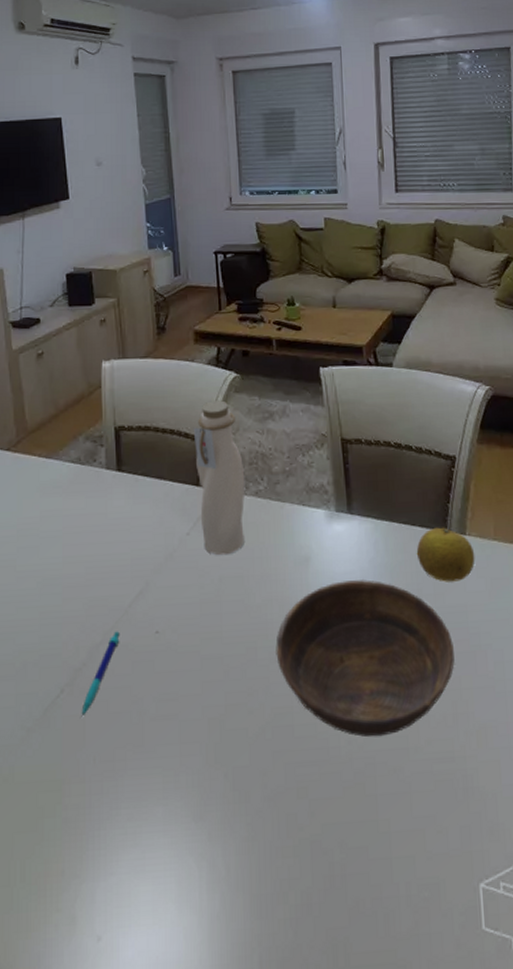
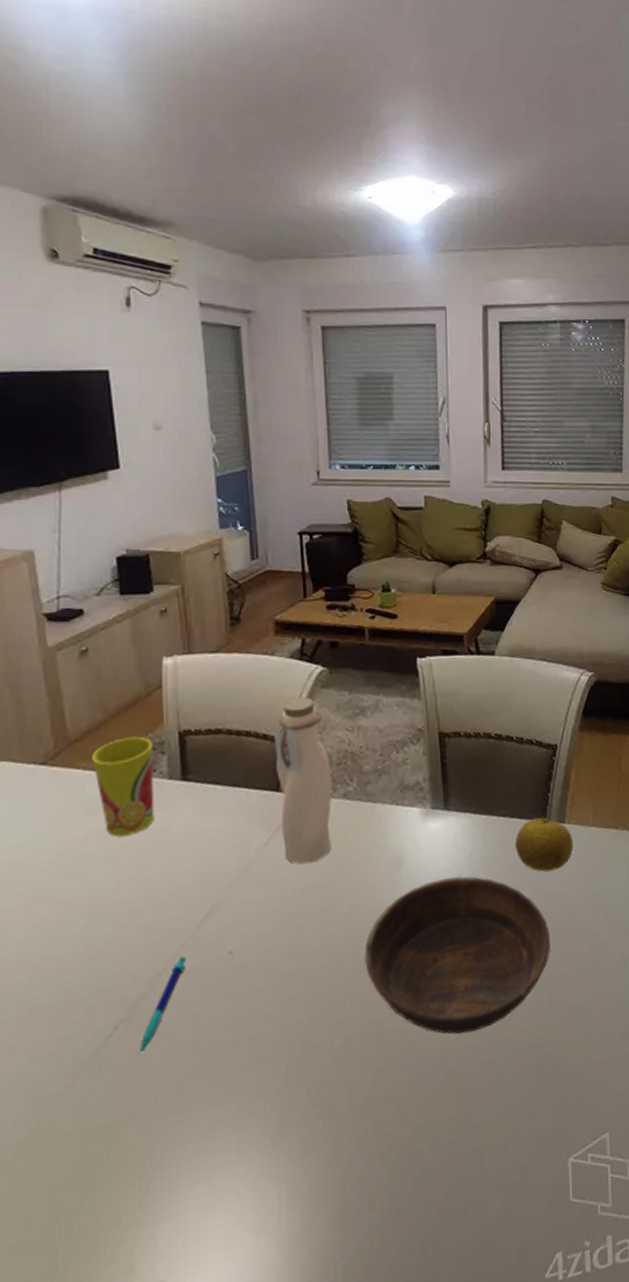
cup: none [46,430,95,518] -> present [92,736,155,837]

